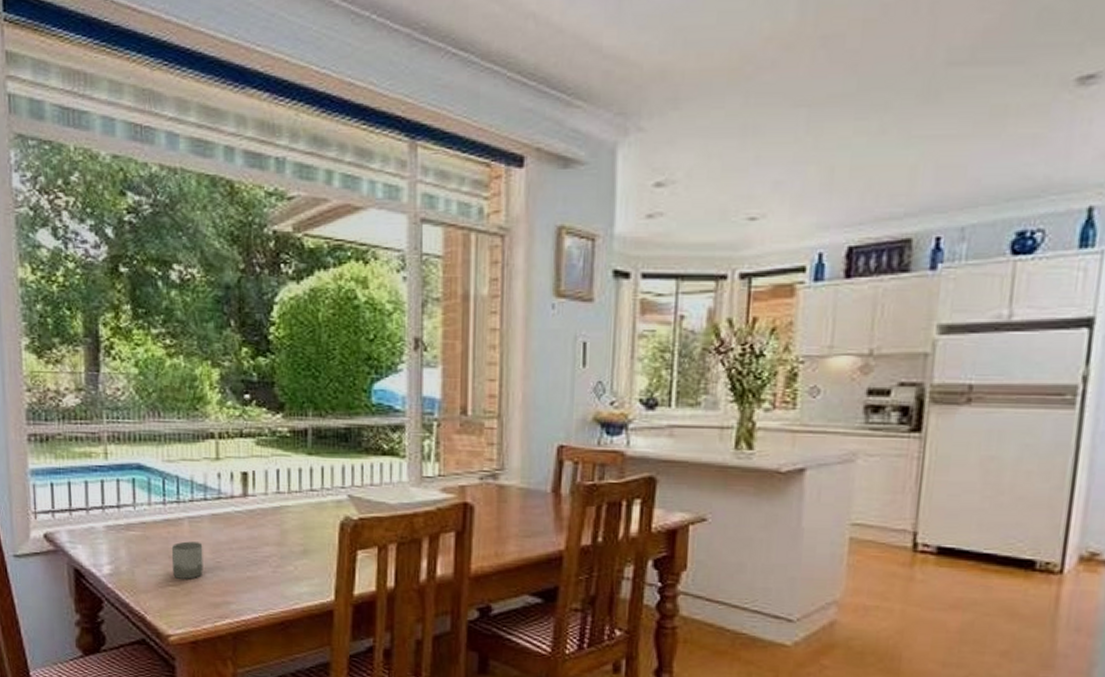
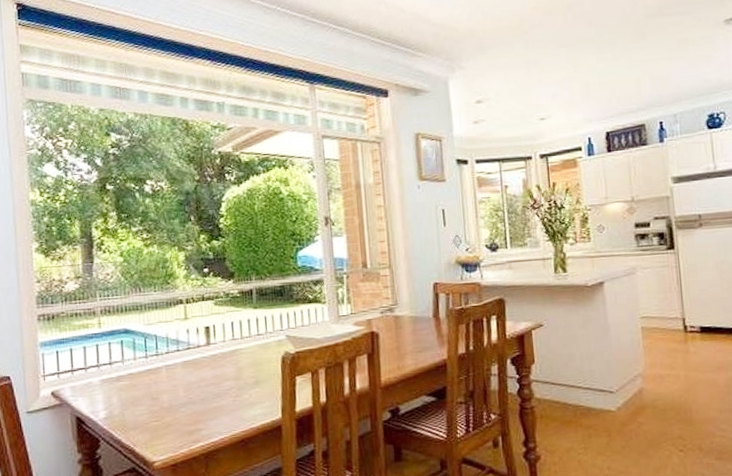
cup: present [171,541,203,579] -> none [153,384,179,415]

